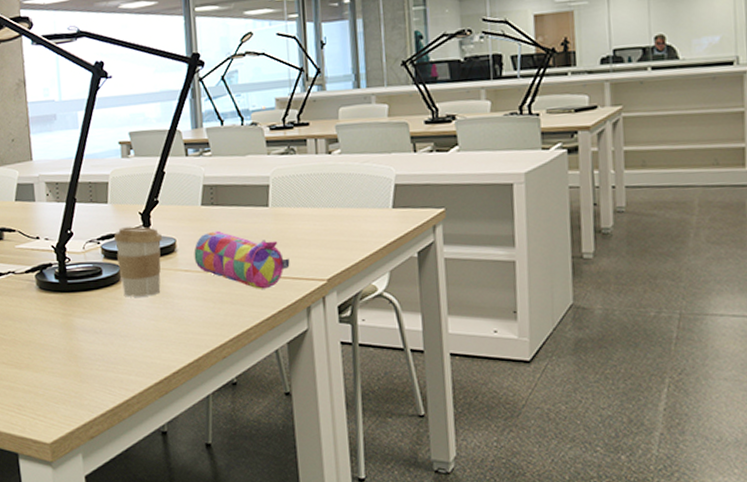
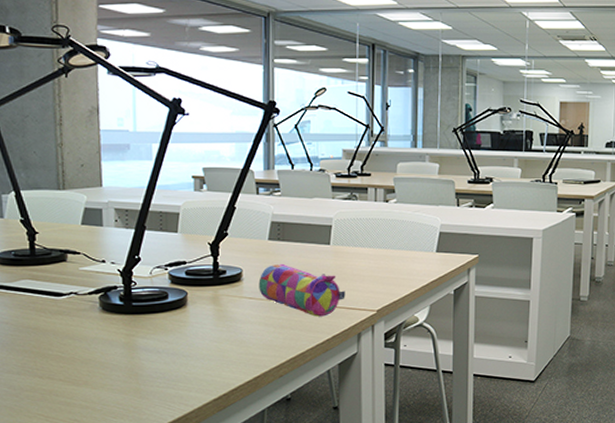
coffee cup: present [113,226,162,297] -> none [181,256,229,320]

